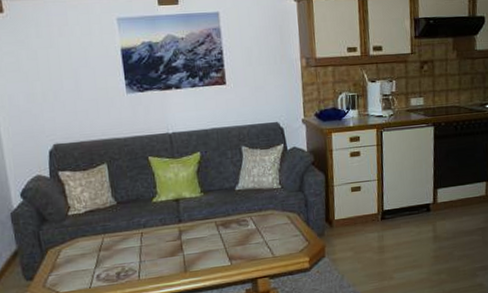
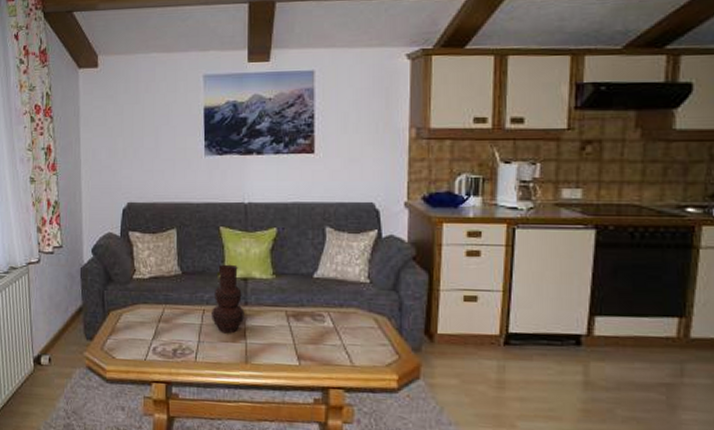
vase: none [148,189,180,251] -> present [210,264,245,334]

